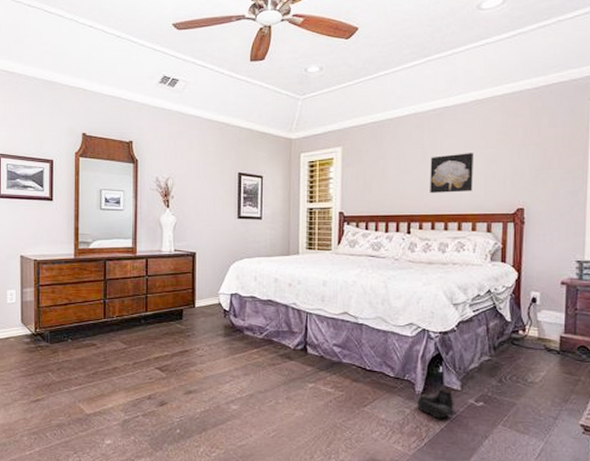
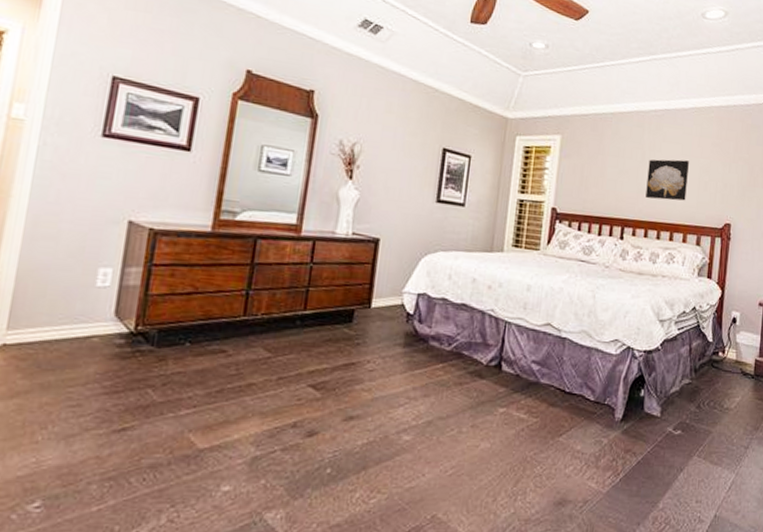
boots: present [417,389,457,419] -> none [616,415,655,450]

